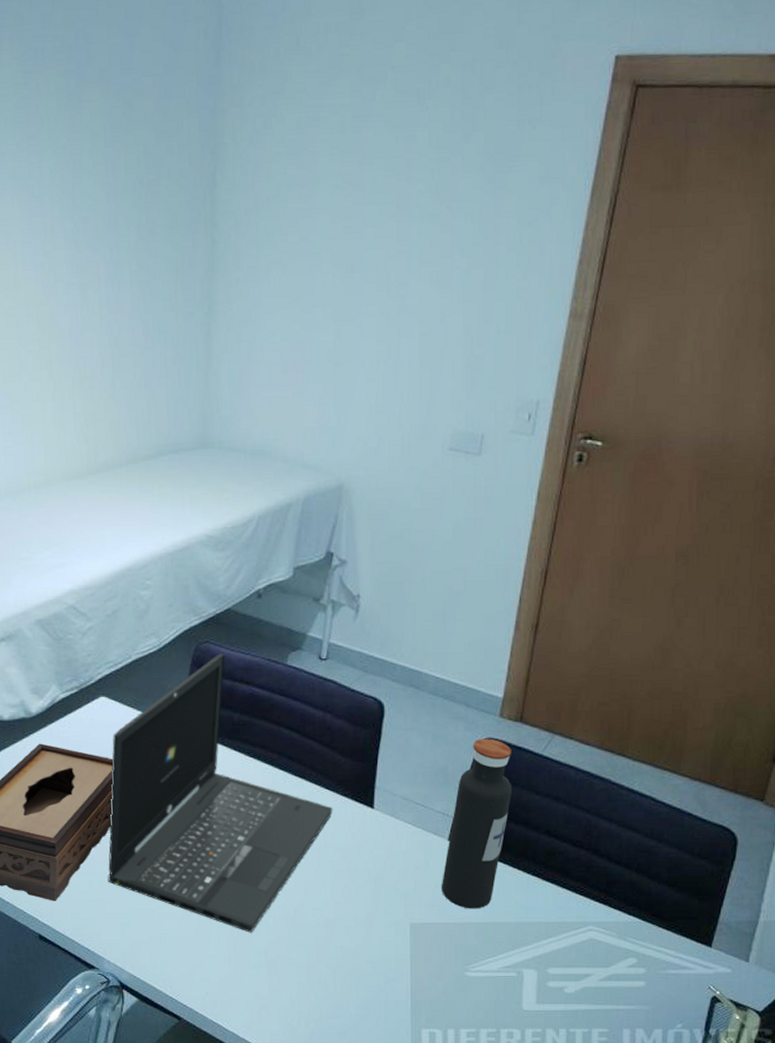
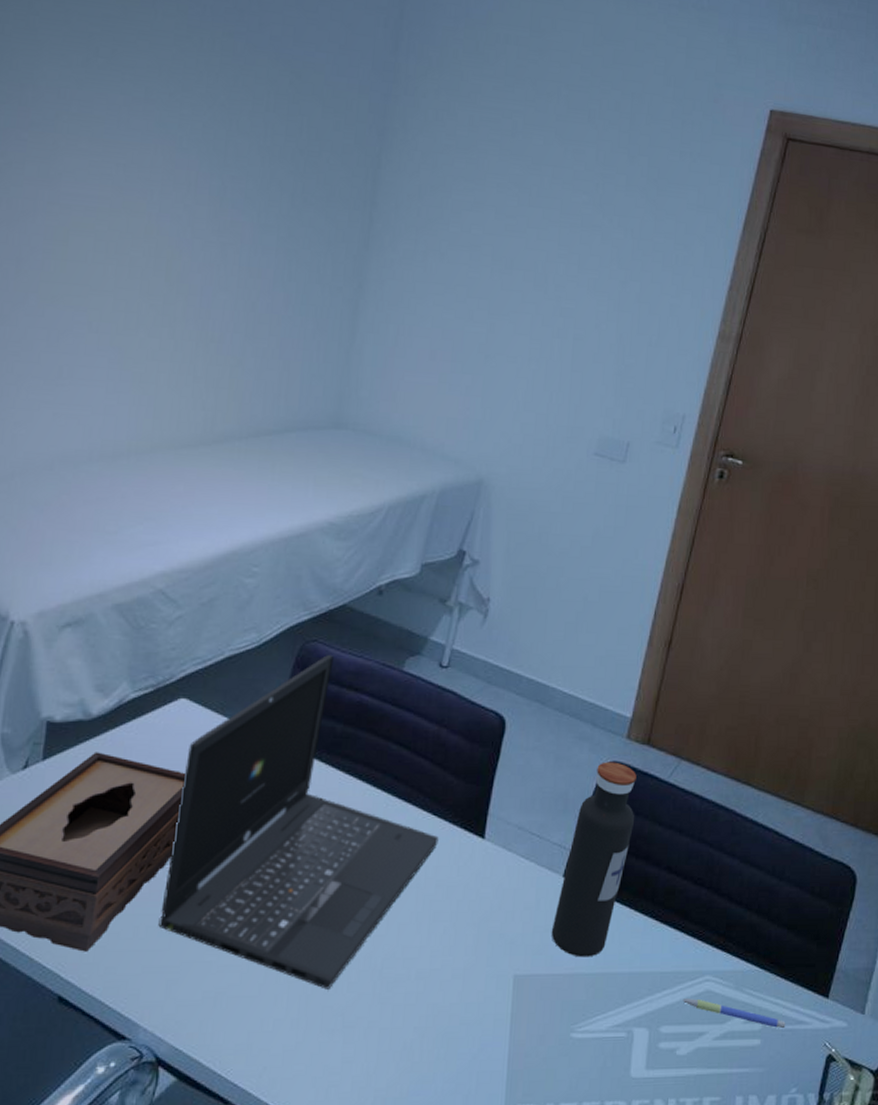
pen: none [567,945,669,973] -> present [682,998,786,1029]

